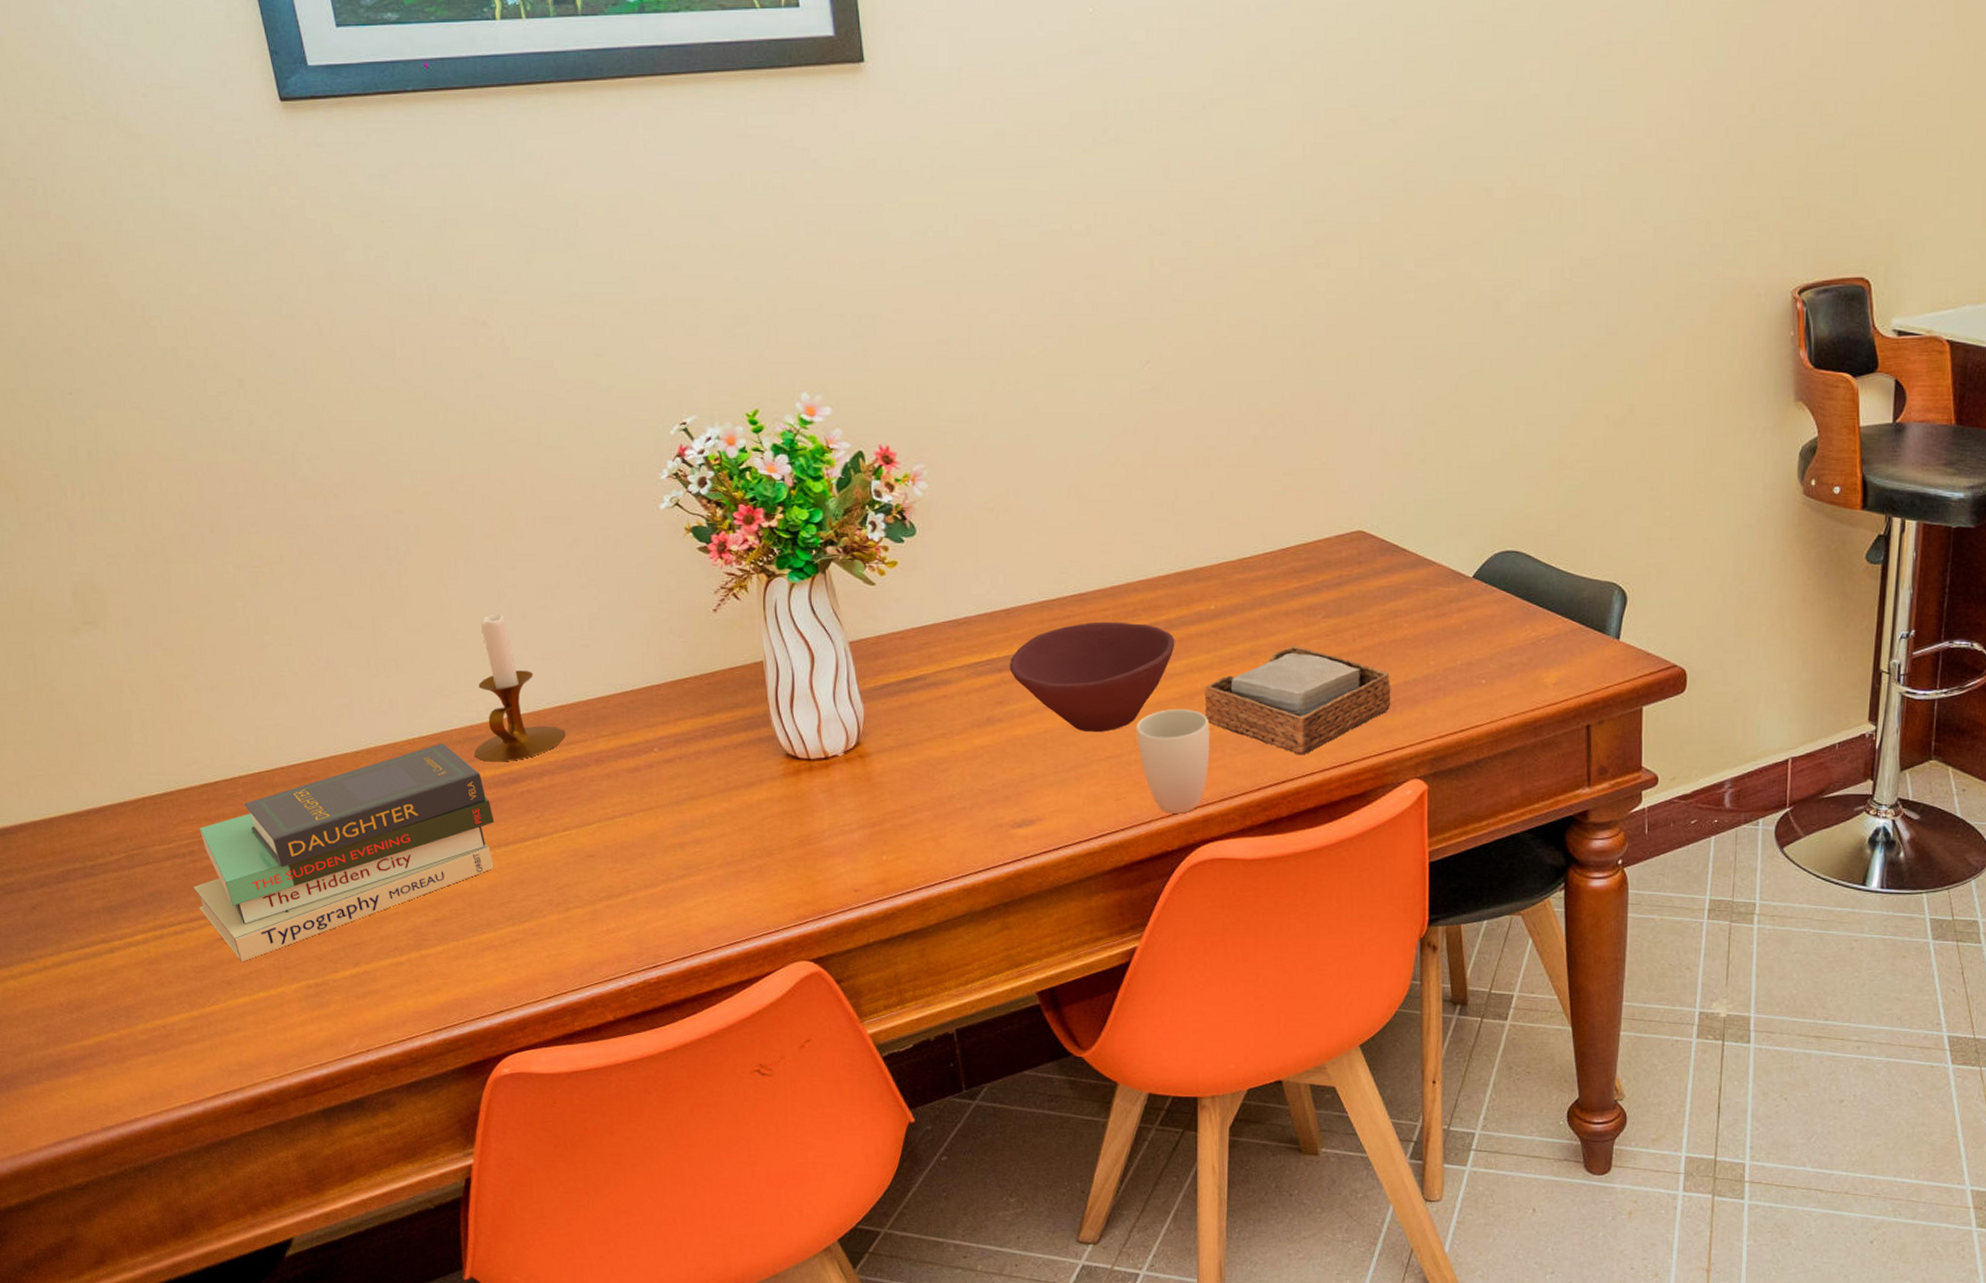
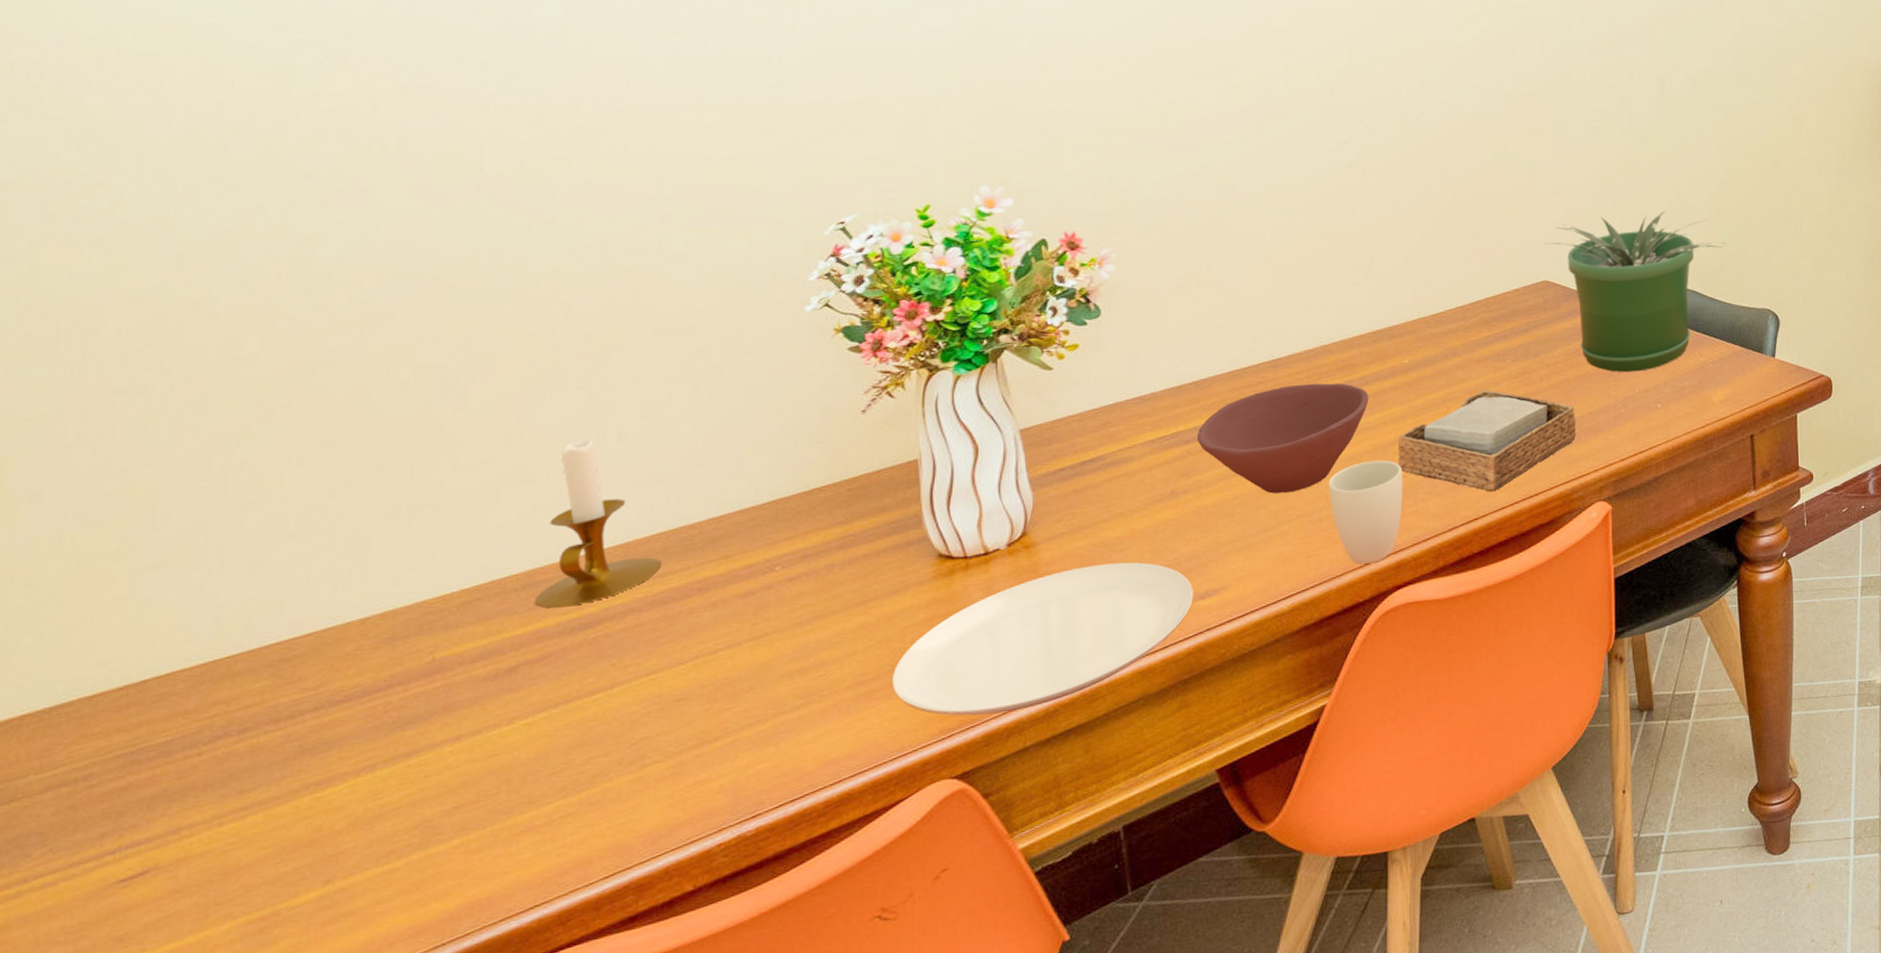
books: present [193,743,495,962] -> none [83,594,554,908]
plate: none [755,782,1011,909] -> present [893,562,1193,716]
planter: none [1360,459,1580,641] -> present [1545,210,1737,373]

